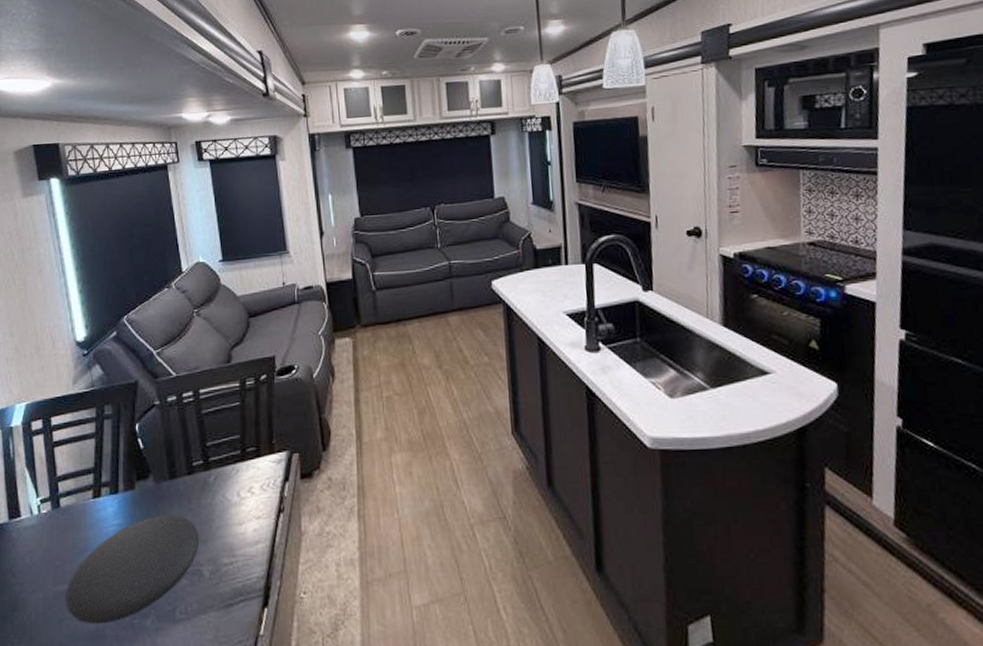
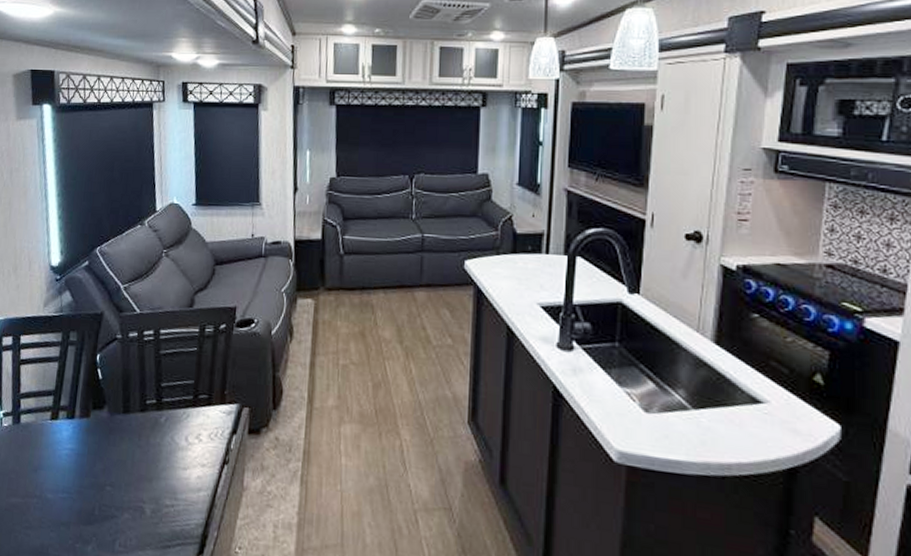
plate: present [66,514,200,624] -> none [16,446,145,543]

